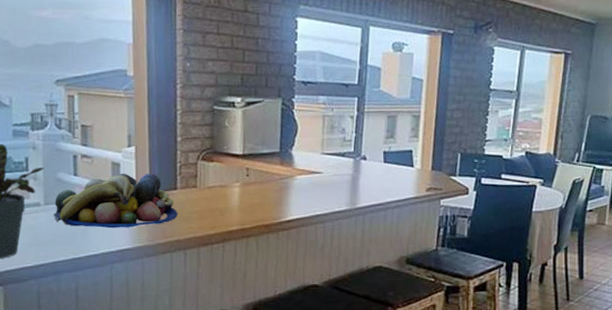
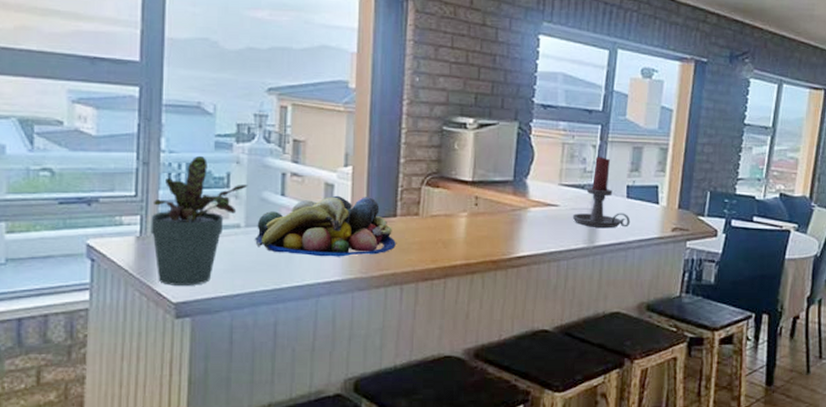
candle holder: none [335,126,388,192] -> present [572,157,631,229]

